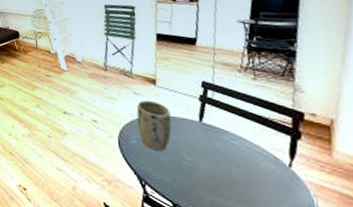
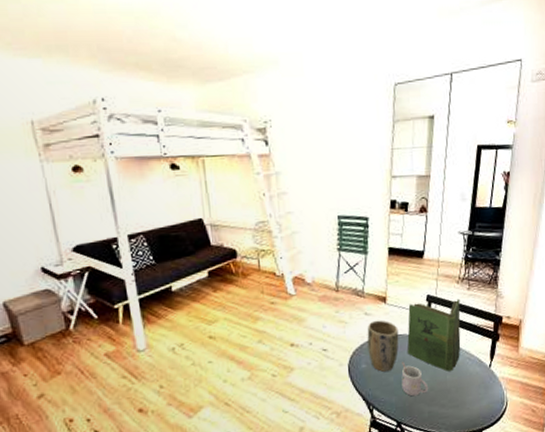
mug: none [176,144,208,182] -> present [401,362,428,397]
book: none [180,88,248,163] -> present [407,298,461,372]

